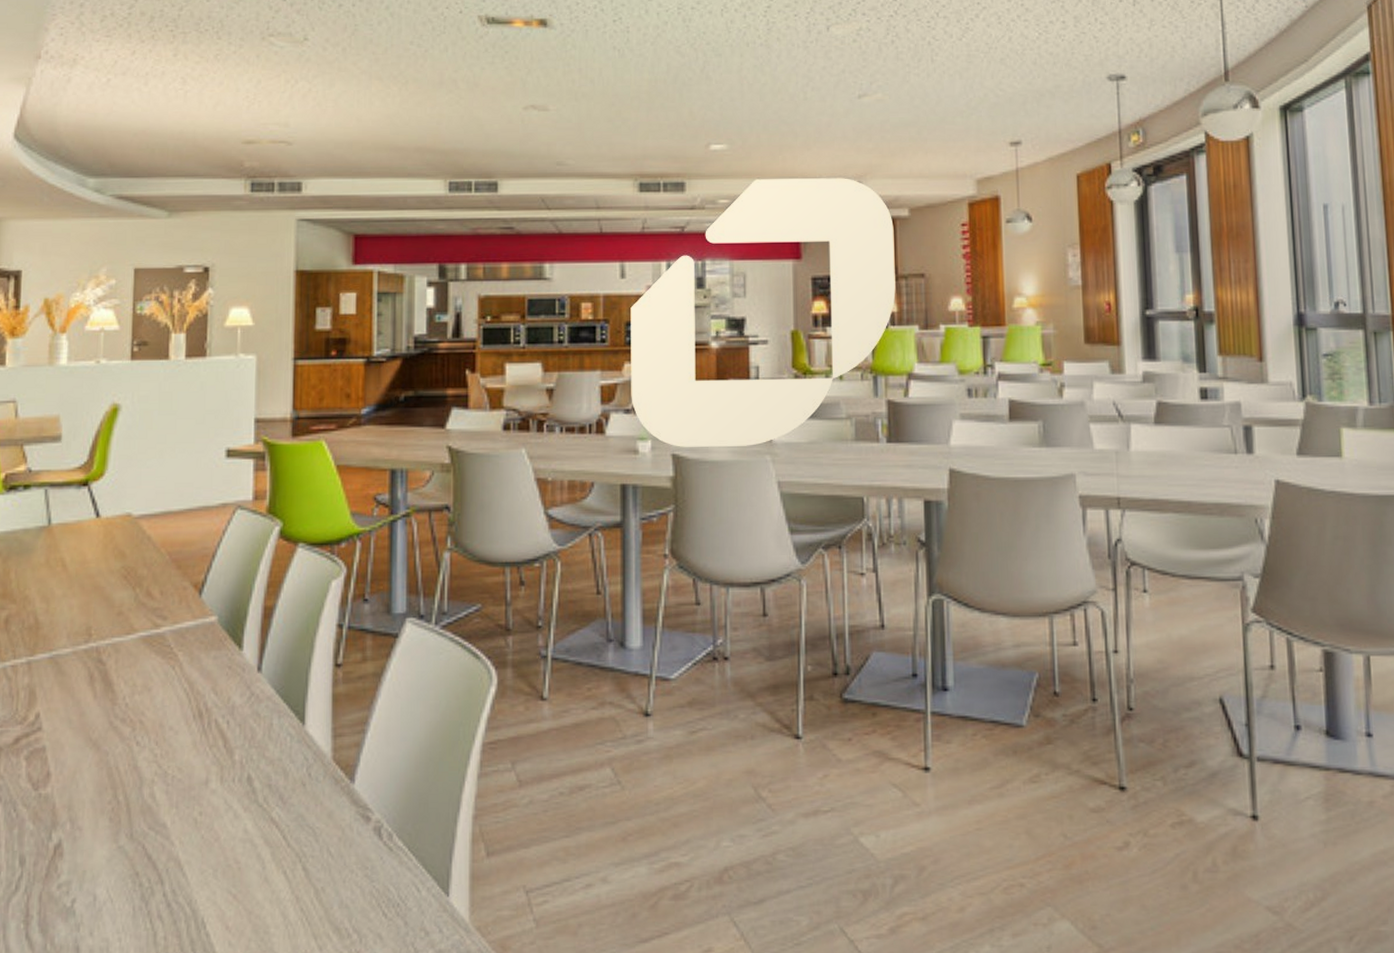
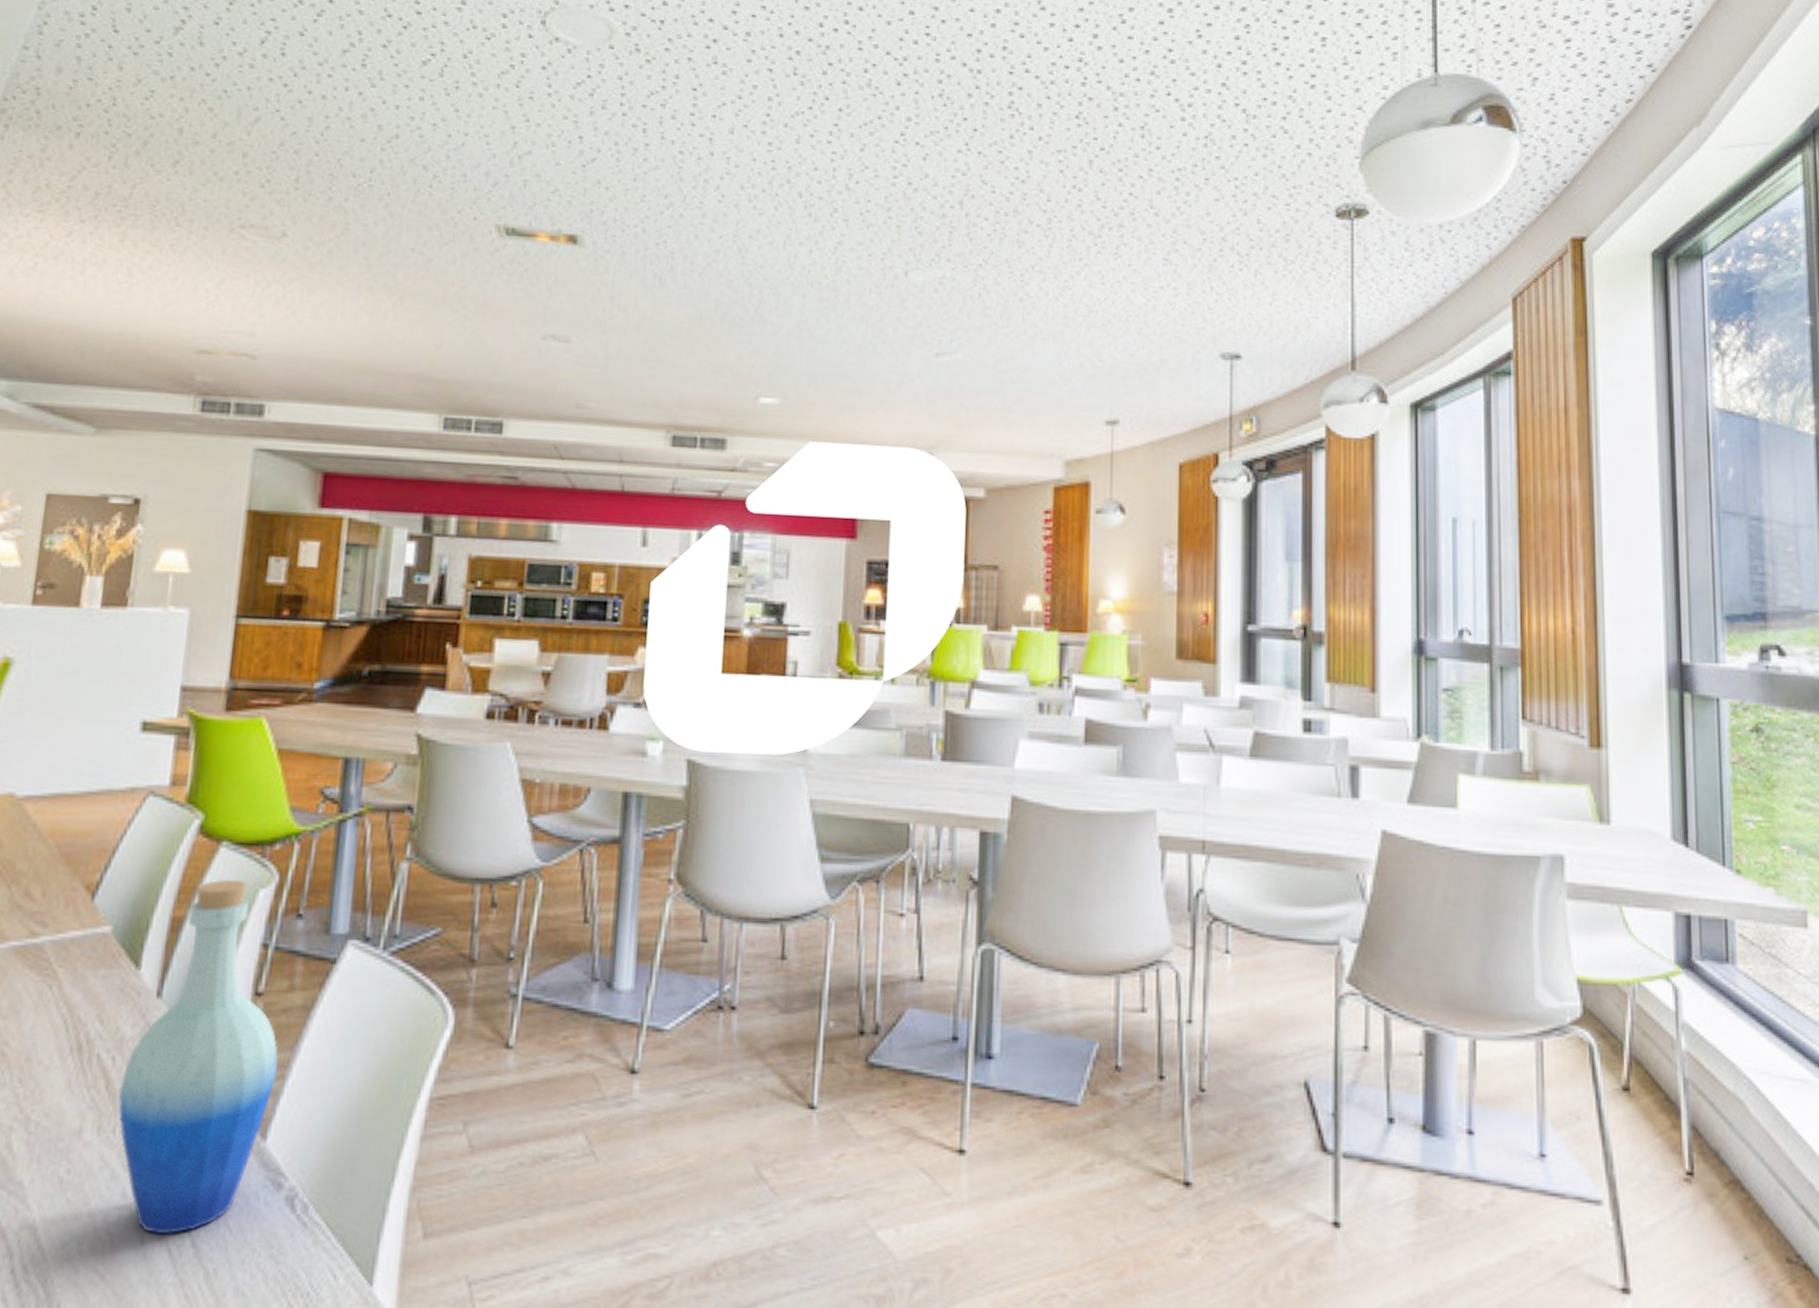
bottle: none [234,573,359,862] -> present [118,879,278,1235]

